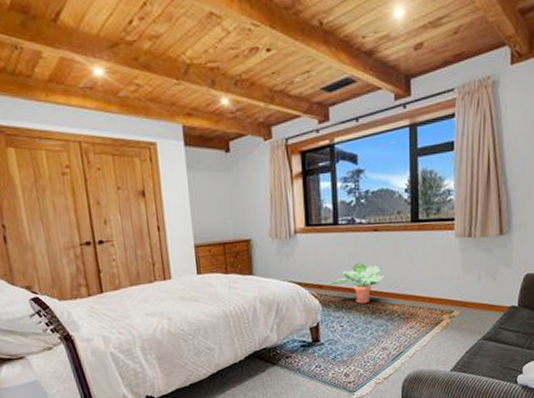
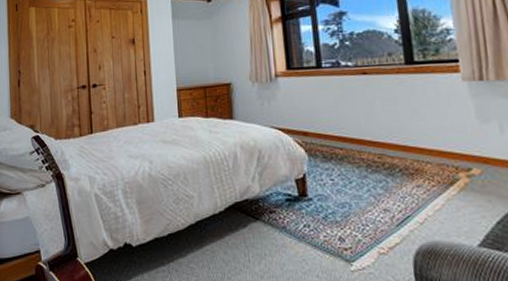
potted plant: present [327,262,385,304] -> none [313,108,379,155]

